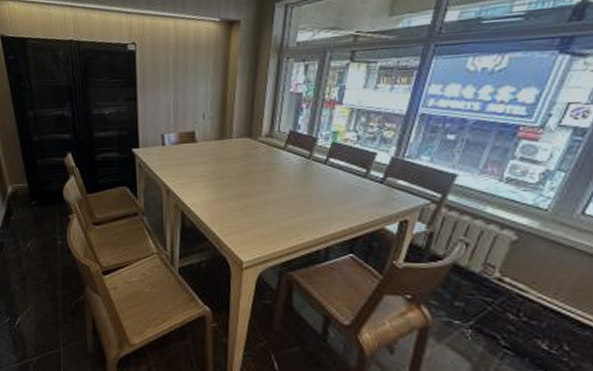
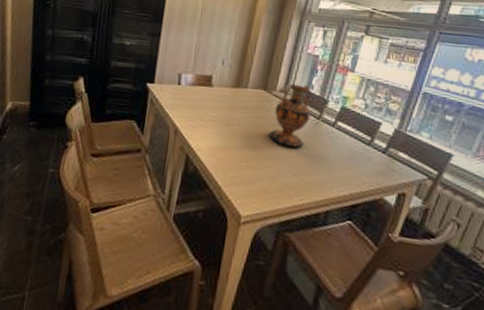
vase: none [260,126,301,191] -> present [269,83,311,148]

